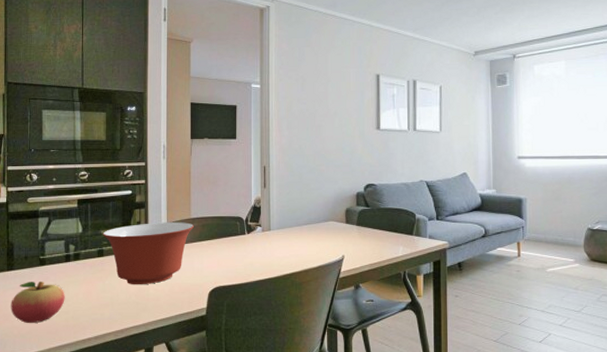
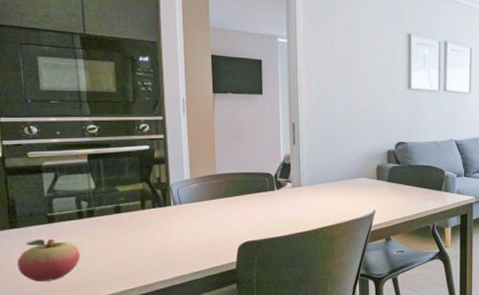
mixing bowl: present [102,222,194,285] -> none [118,178,220,241]

